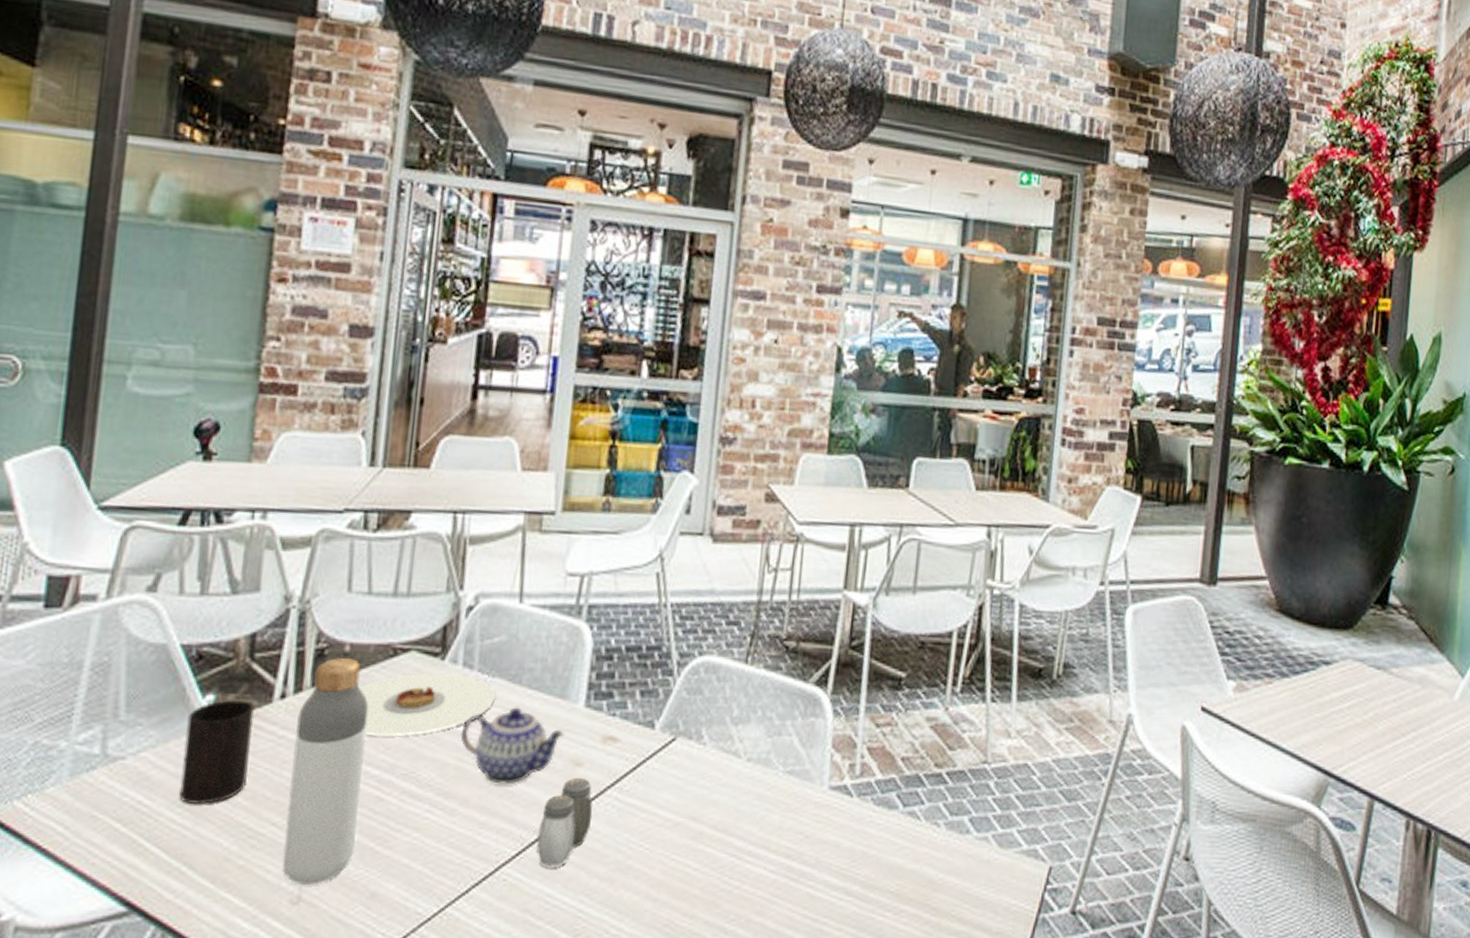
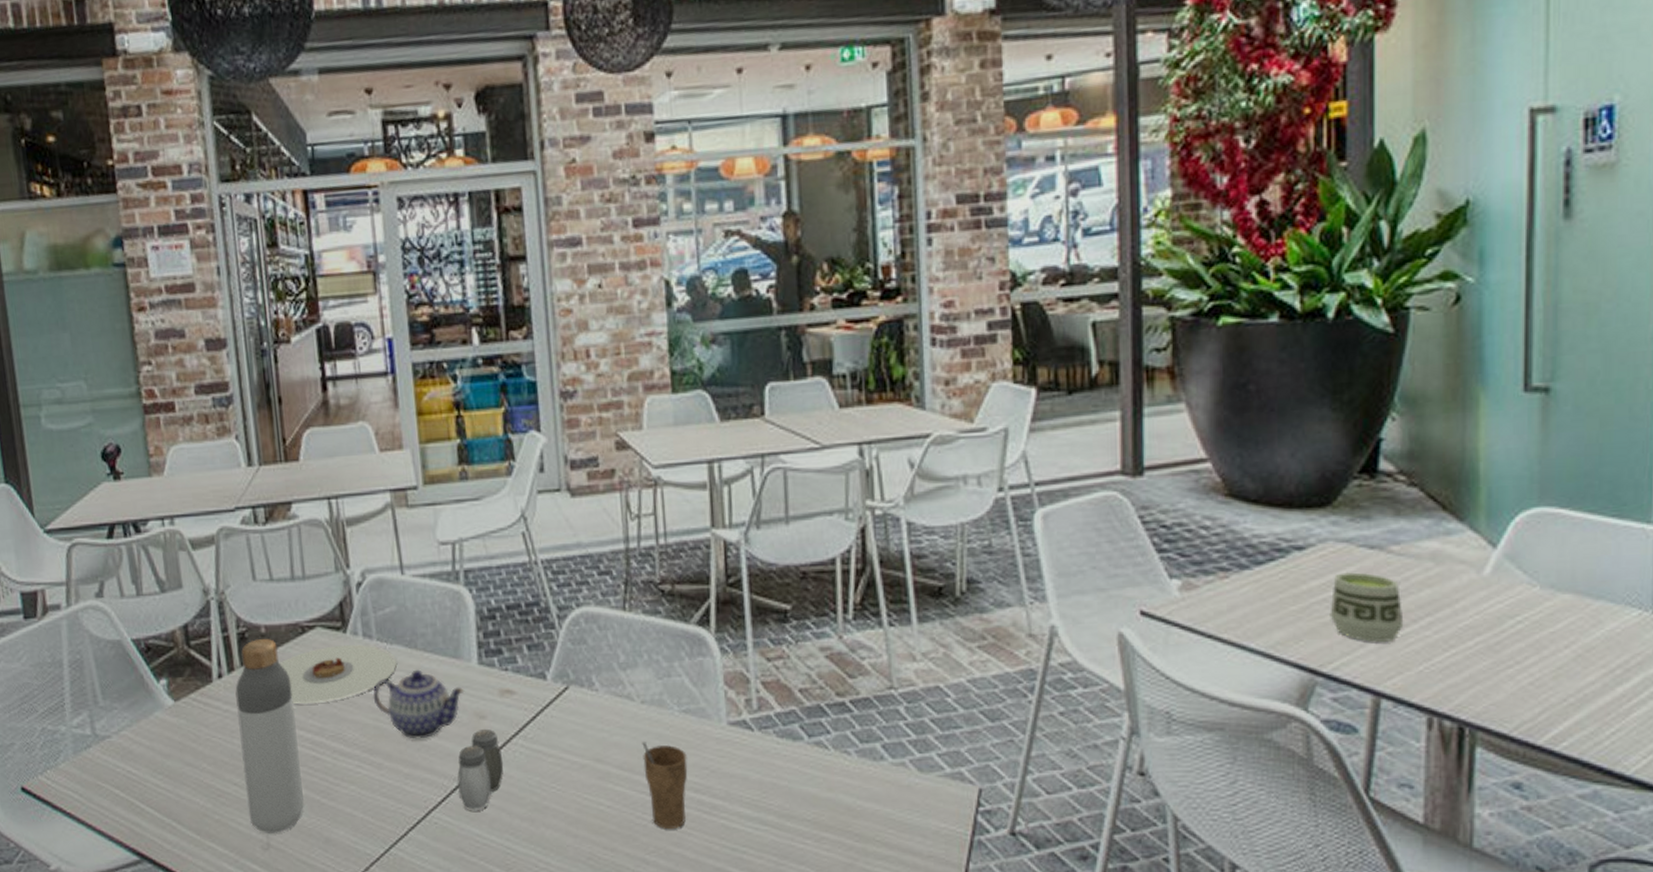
cup: present [179,699,255,805] -> none [150,682,207,772]
cup: none [738,802,784,897] -> present [642,742,688,830]
cup: none [1343,688,1396,752] -> present [1330,572,1404,643]

